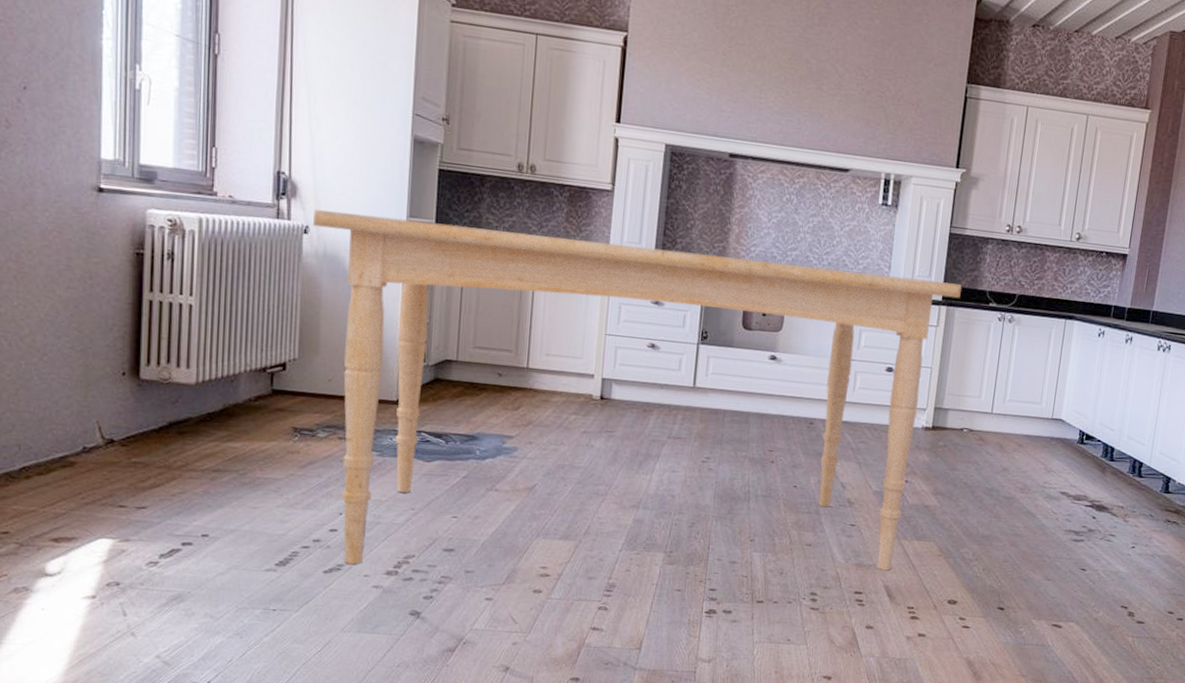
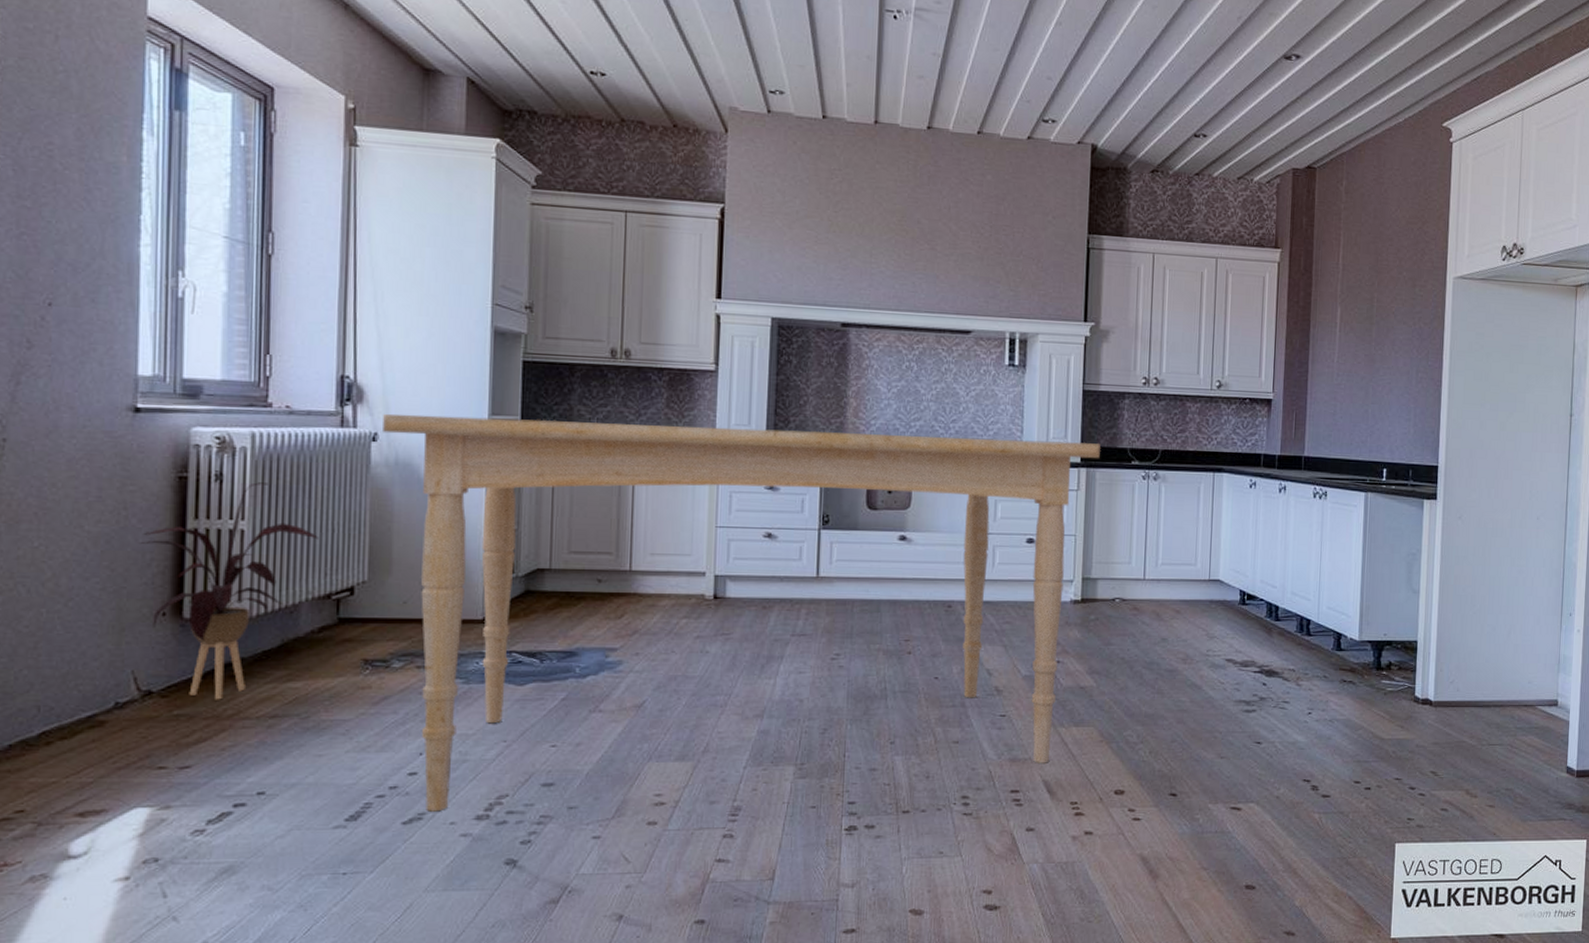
house plant: none [102,263,256,453] -> present [138,482,318,700]

